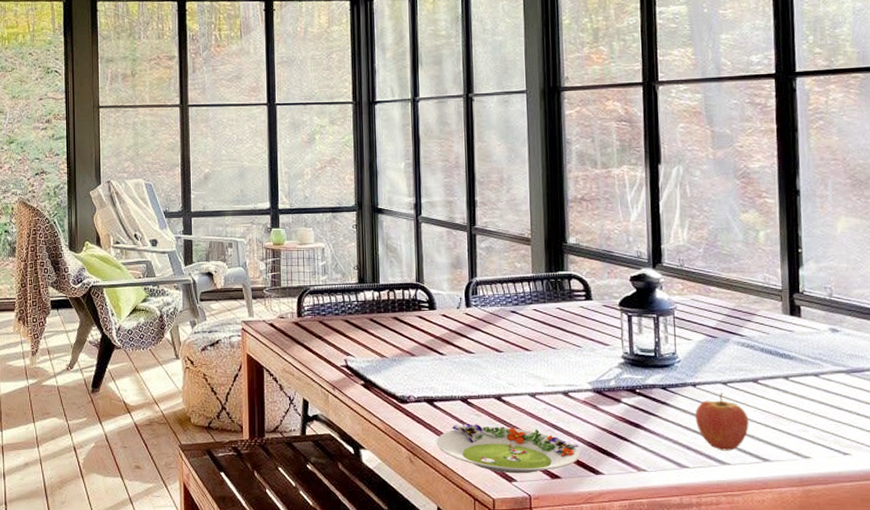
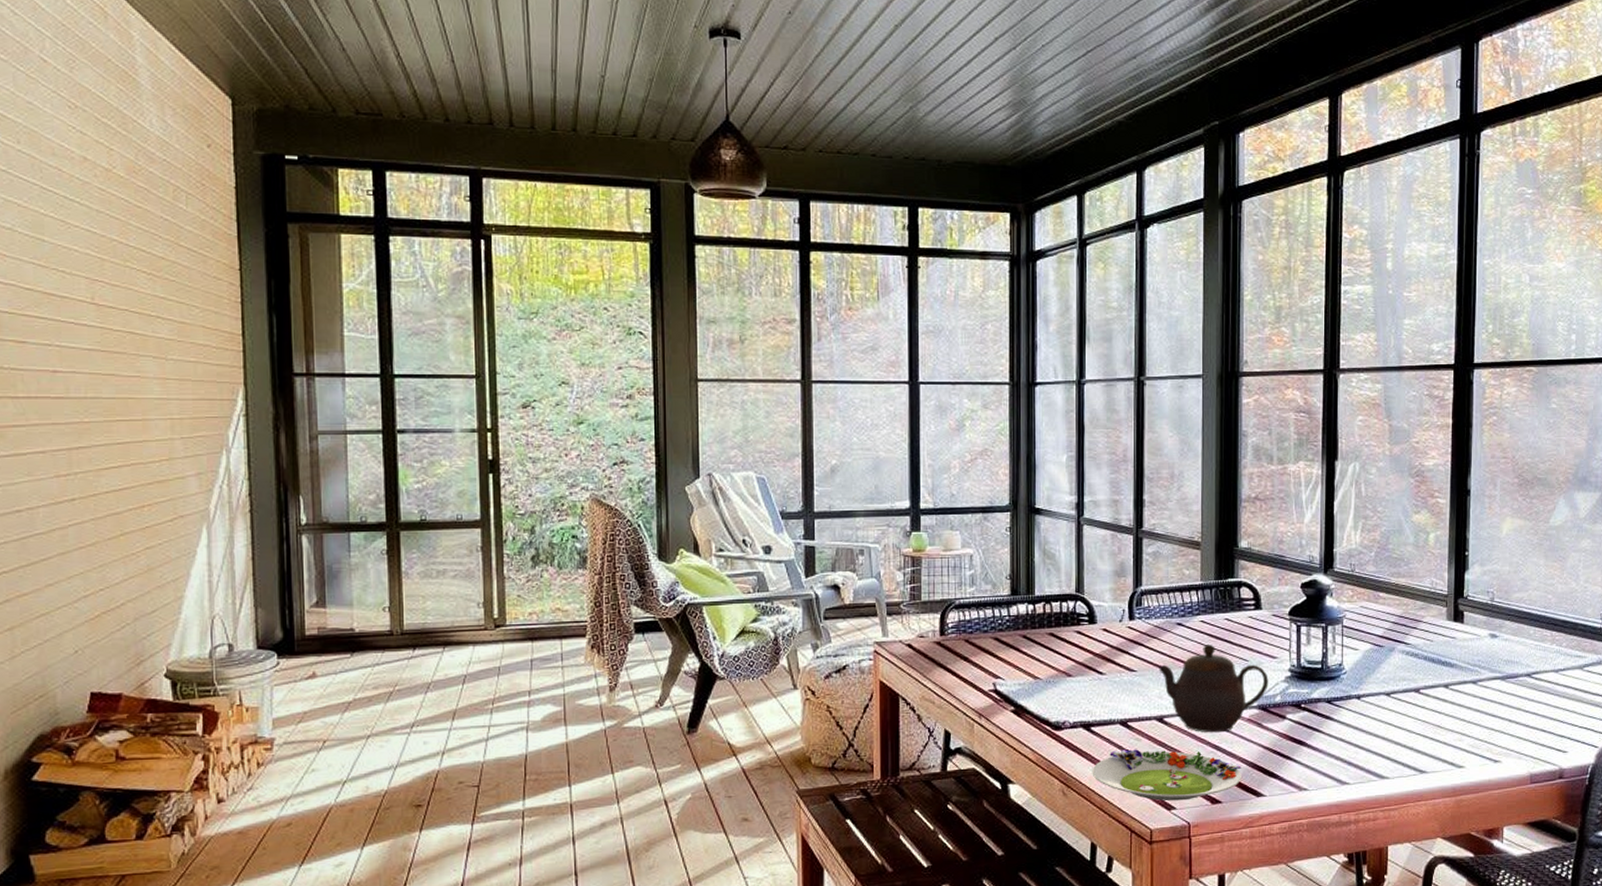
teapot: none [495,331,602,413] -> present [1159,645,1269,733]
fruit: present [695,392,749,451] -> none [1357,703,1409,765]

